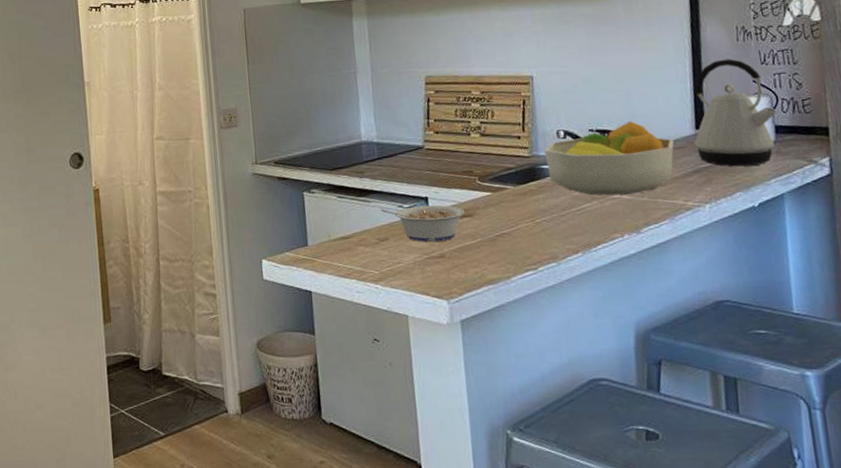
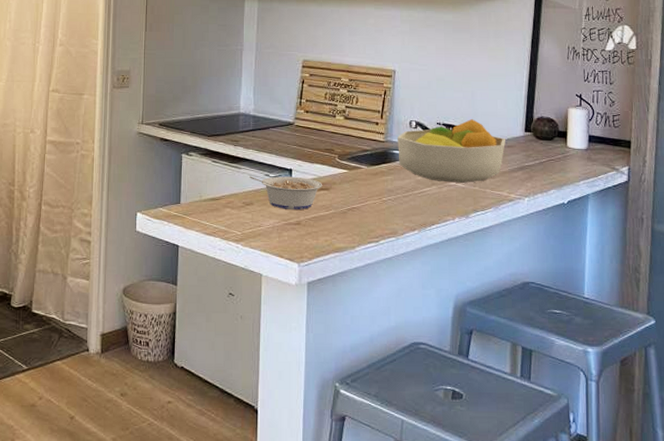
kettle: present [693,58,777,167] -> none [522,73,592,168]

